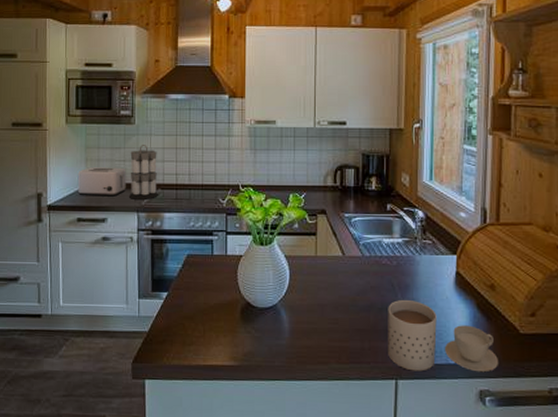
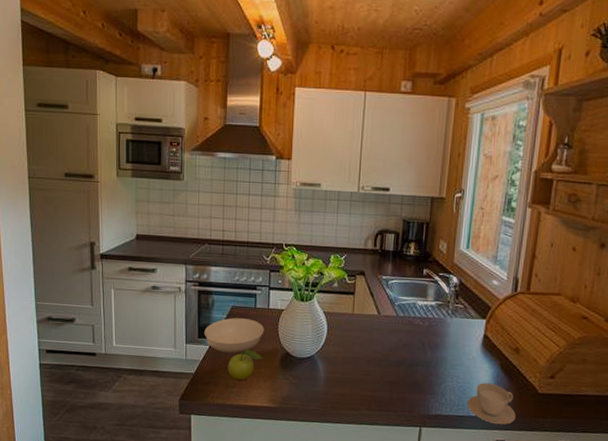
toaster: present [77,167,126,197] -> none [128,220,175,249]
spice rack: present [130,145,158,199] -> none [178,201,205,253]
bowl: none [158,267,223,308] -> present [204,318,265,354]
fruit: none [184,301,223,338] -> present [228,349,263,381]
mug: present [387,299,437,372] -> none [413,357,462,421]

